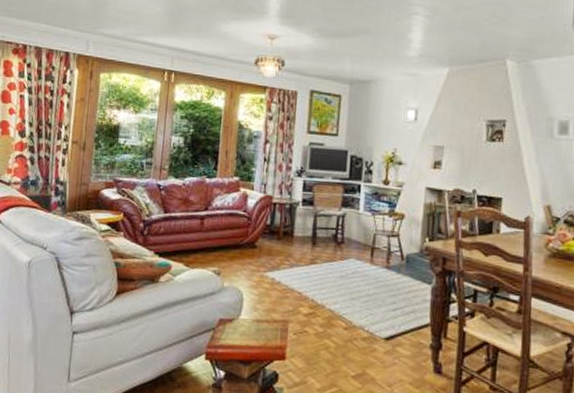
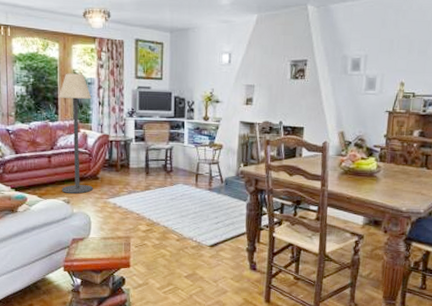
floor lamp: none [212,124,257,264] -> present [58,73,93,194]

